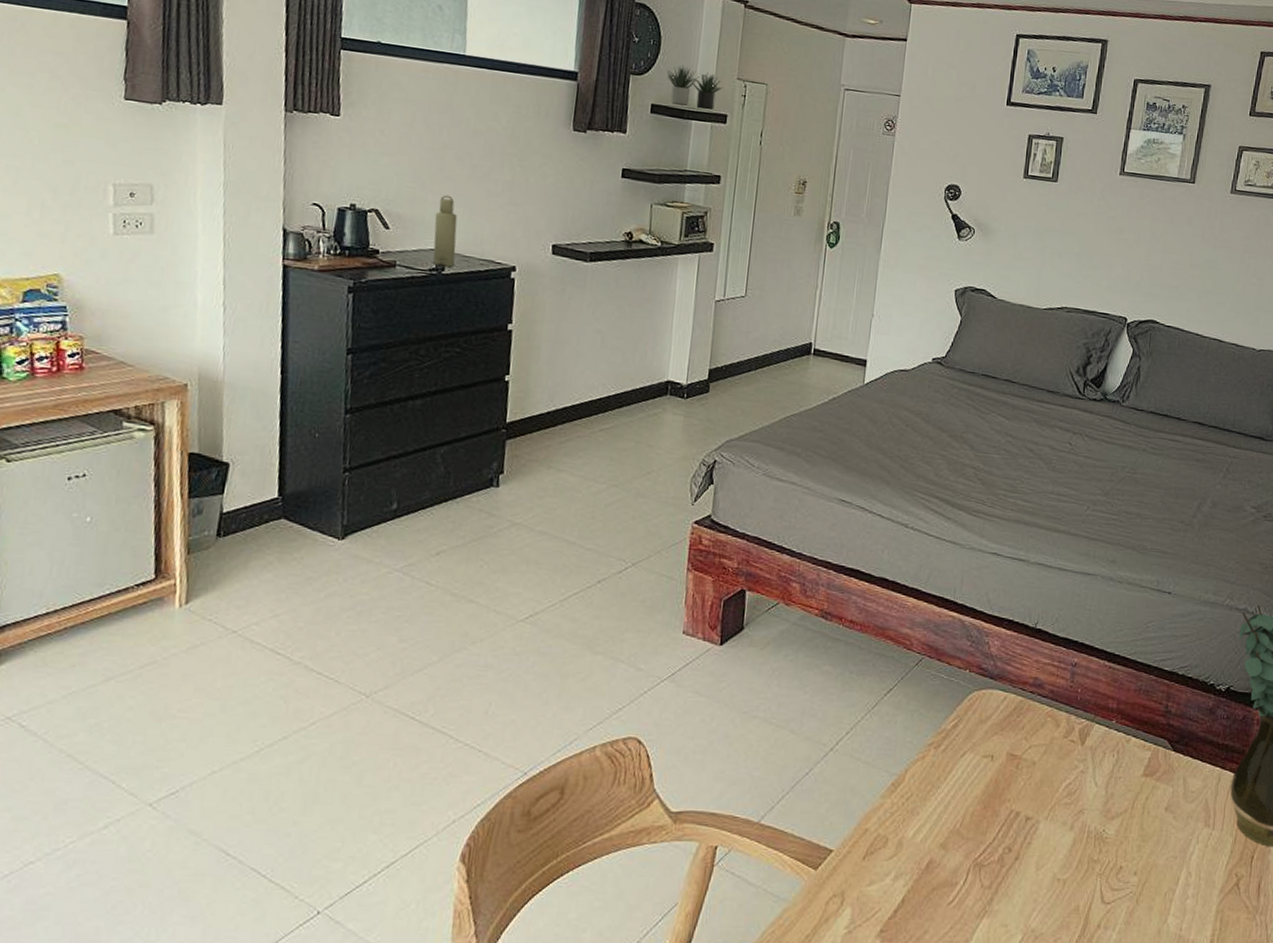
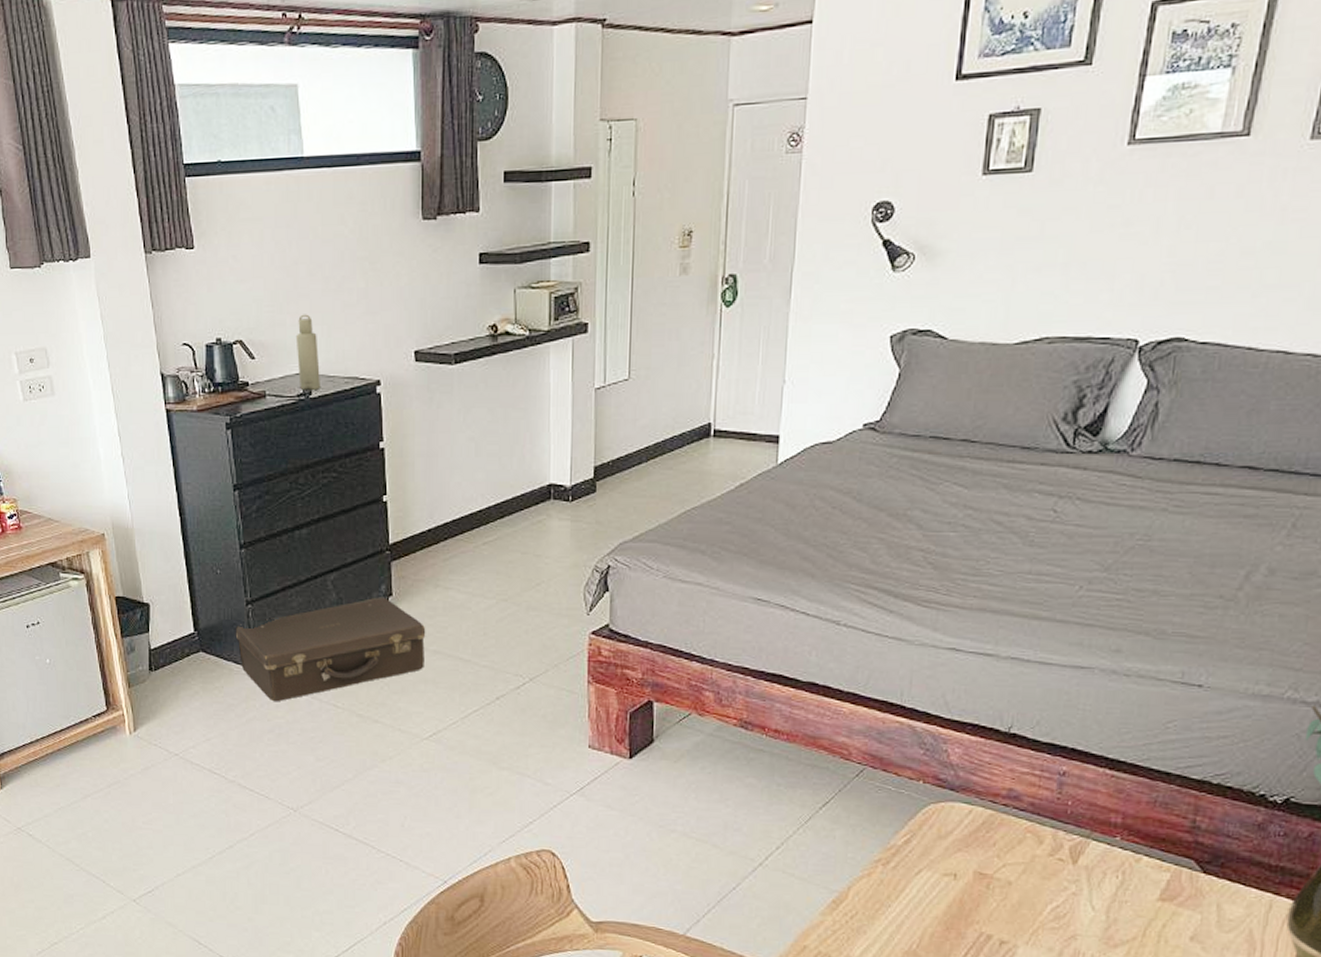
suitcase: none [326,474,534,576] -> present [235,597,426,701]
succulent plant: present [667,65,723,110] -> none [519,116,584,168]

